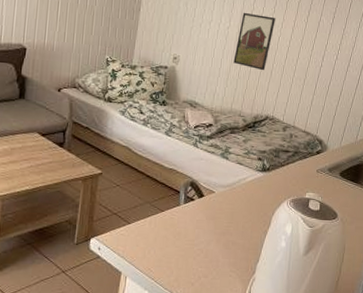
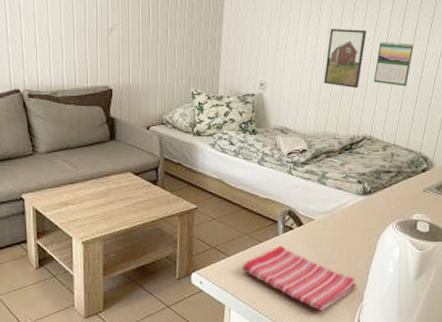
dish towel: none [142,215,251,282] -> present [243,245,358,311]
calendar: none [279,30,317,73] -> present [374,42,414,86]

